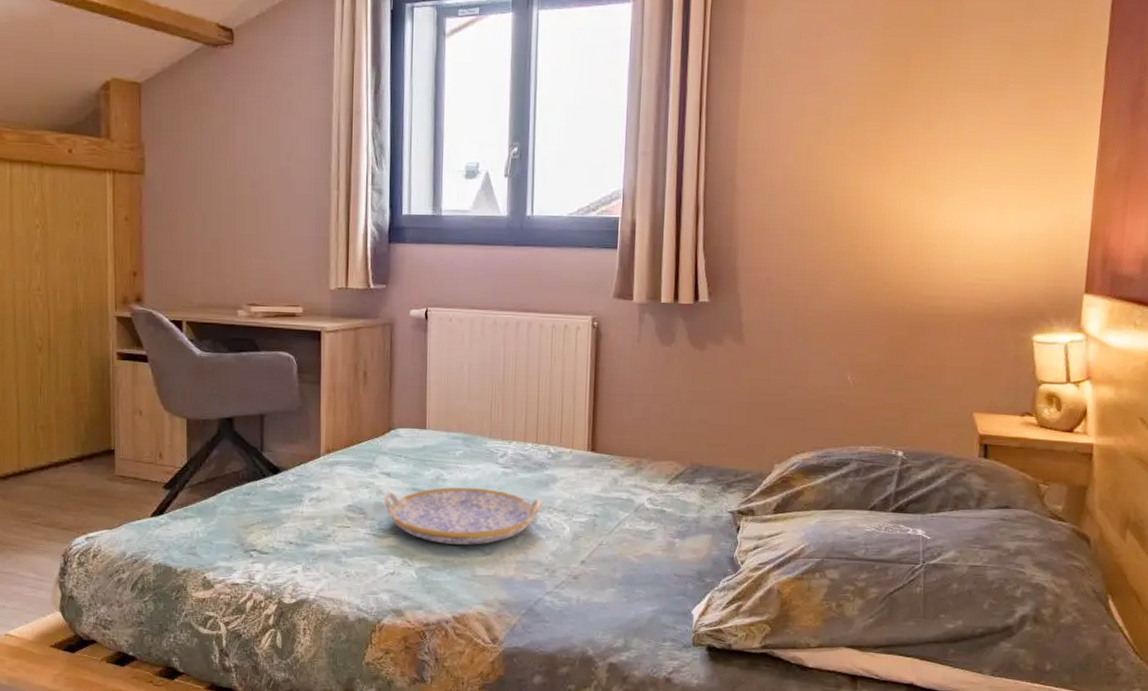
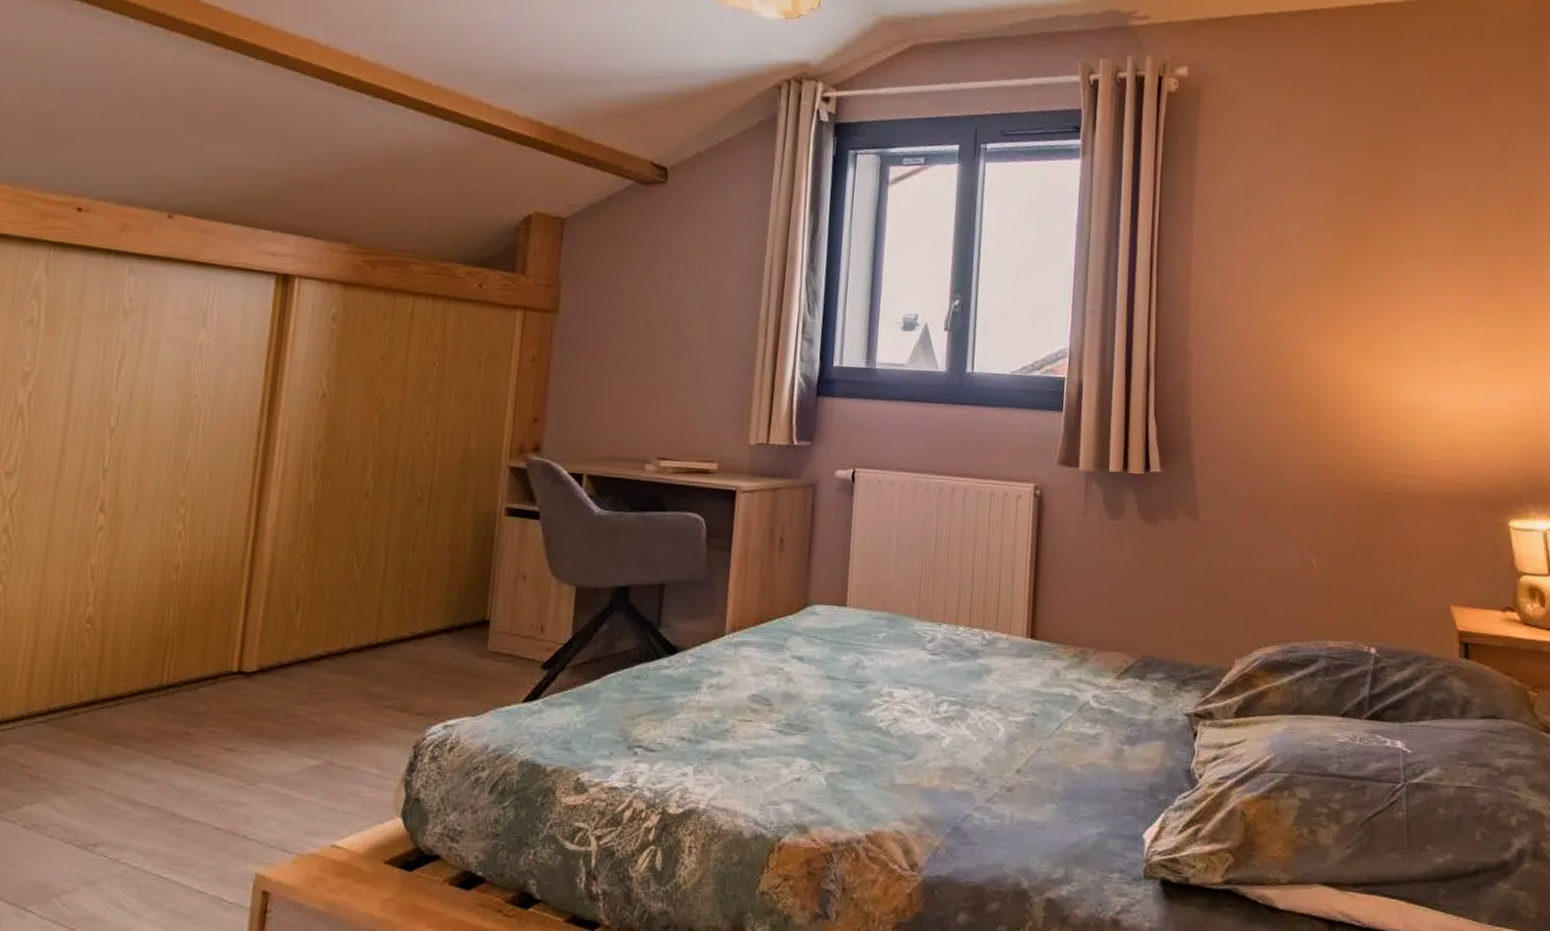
serving tray: present [384,487,543,546] -> none [794,676,975,748]

